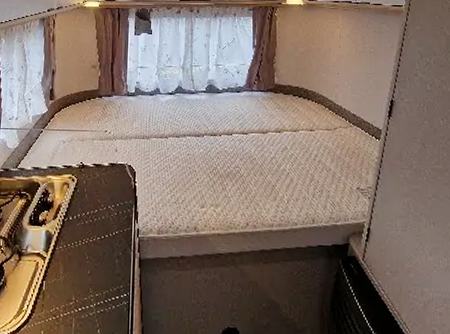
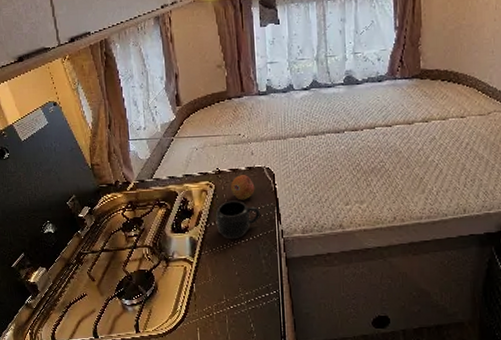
mug: none [74,195,118,236] -> present [215,200,260,240]
fruit: none [92,170,116,196] -> present [231,175,255,200]

